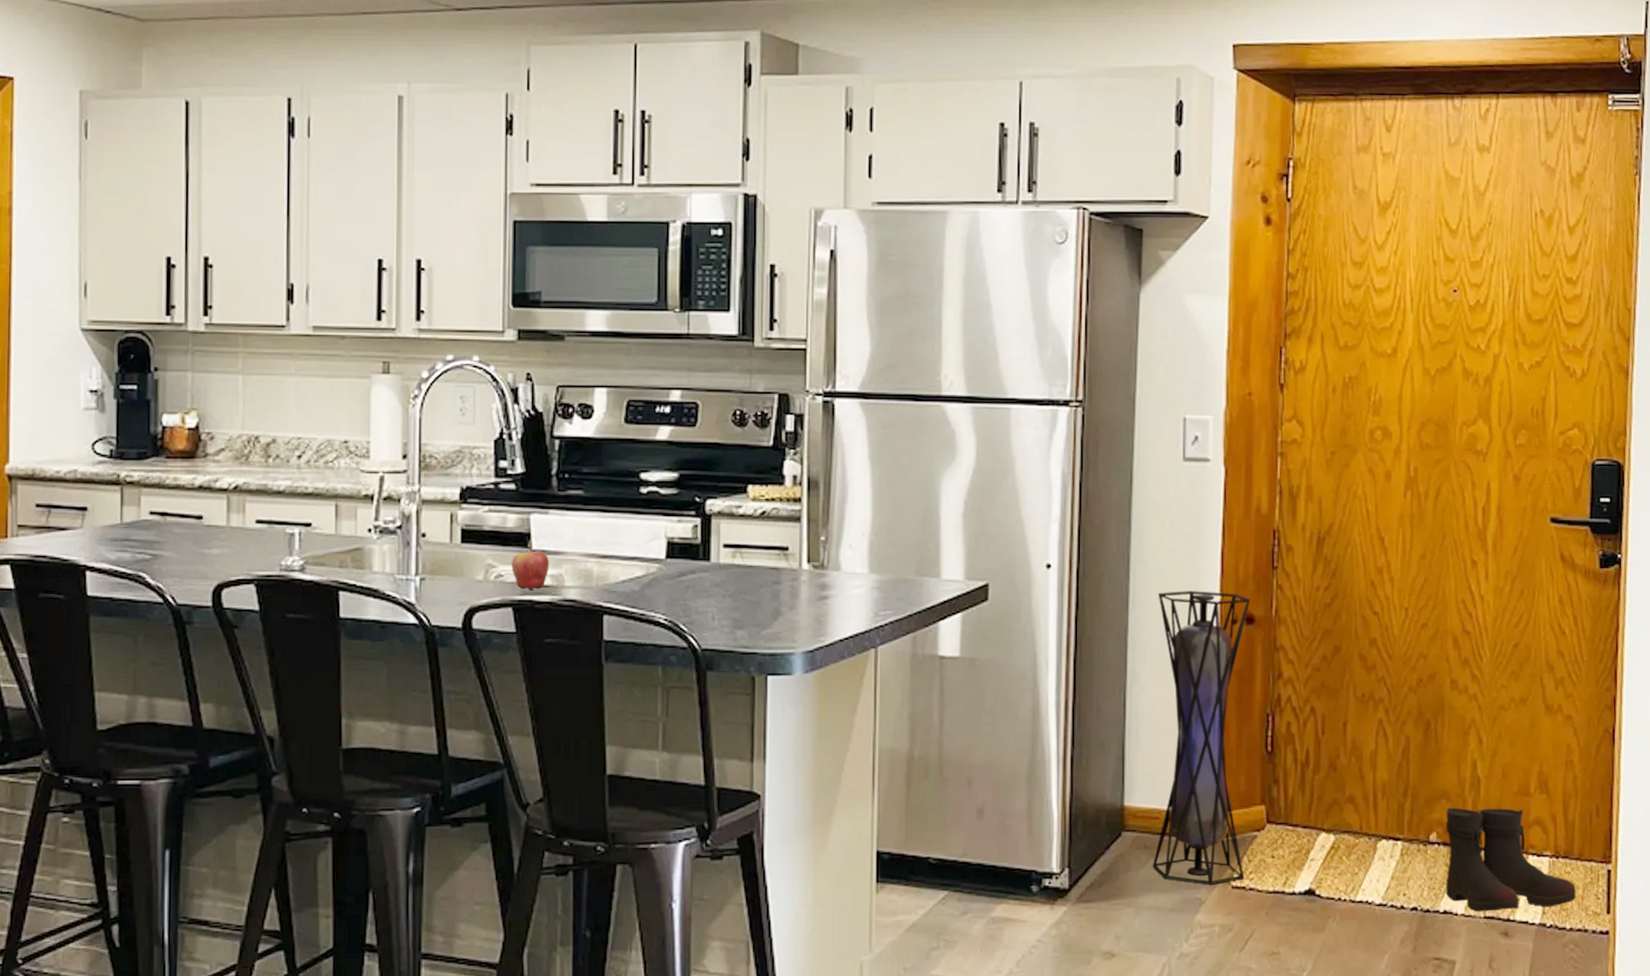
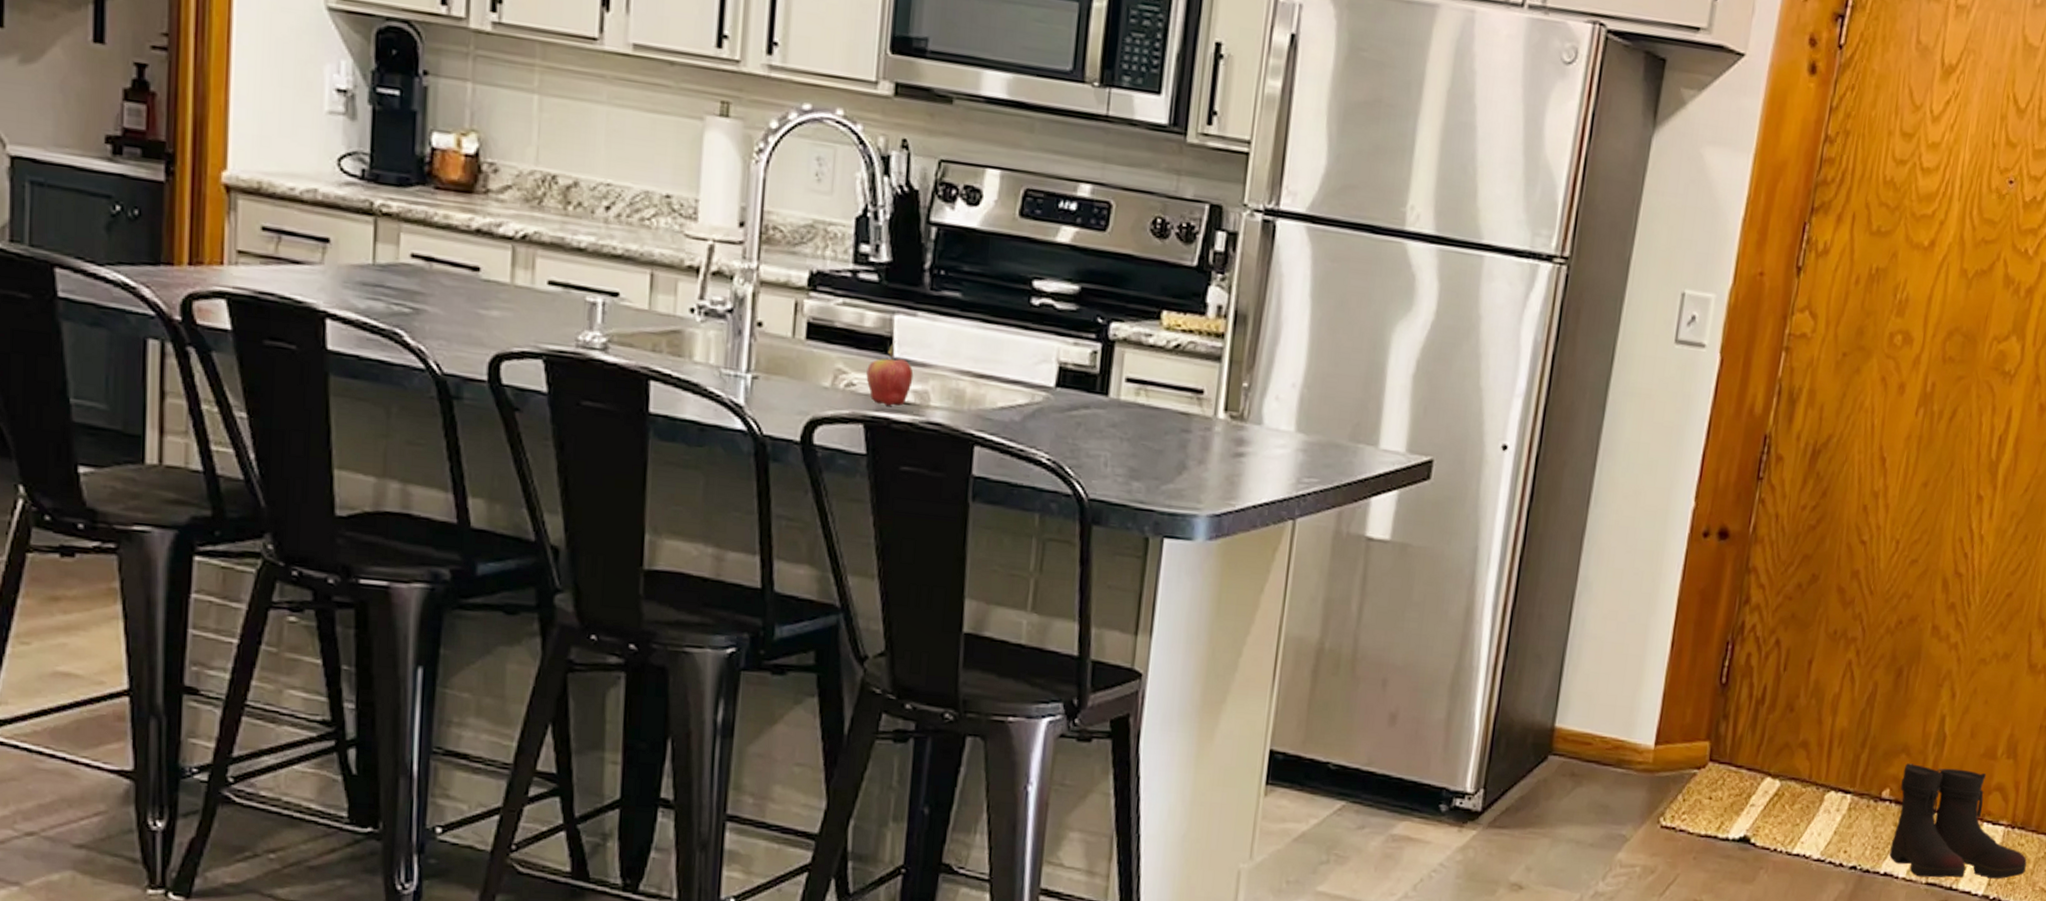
lantern: present [1152,591,1251,885] -> none [1577,492,1728,822]

